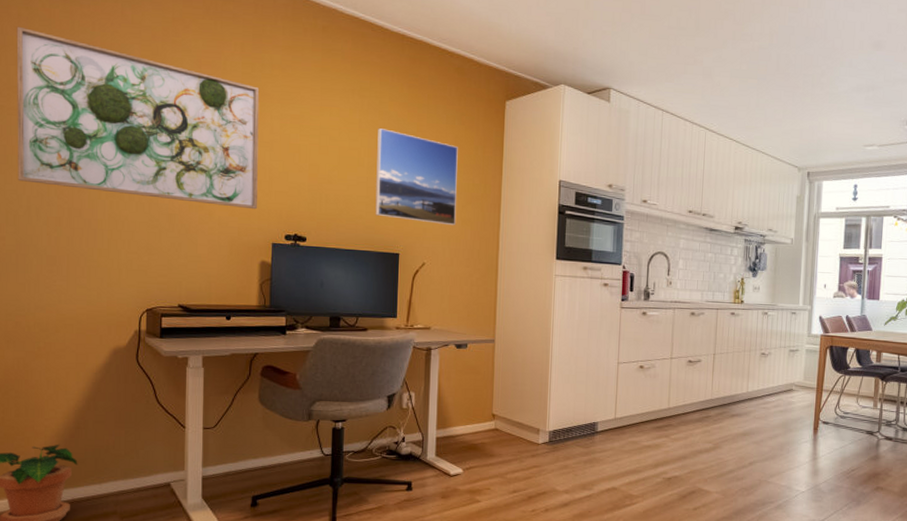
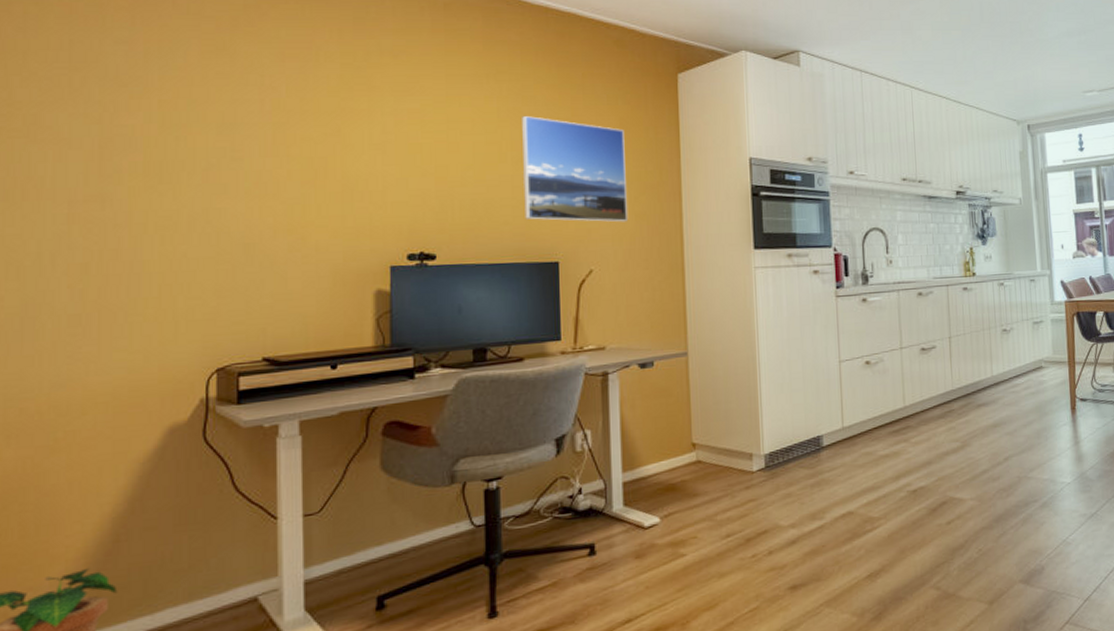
wall art: present [16,26,260,210] -> none [21,26,369,227]

